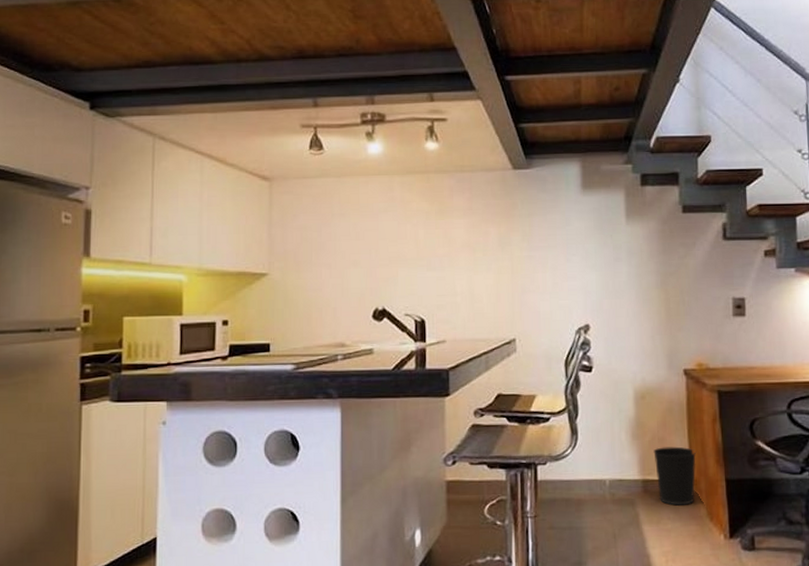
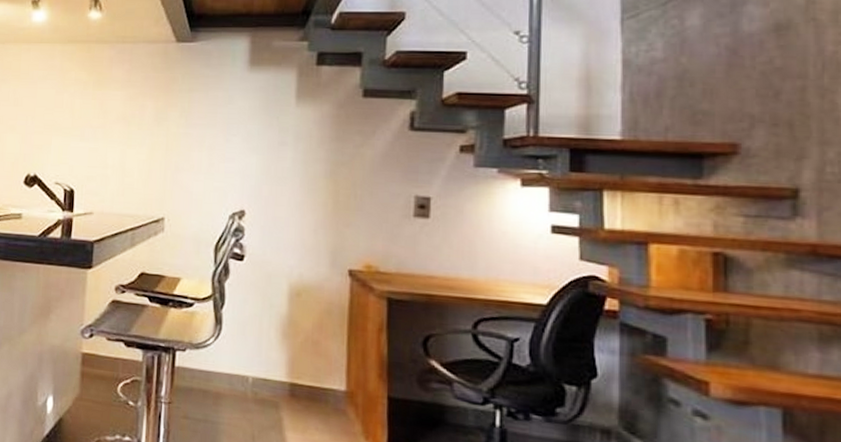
wastebasket: present [653,446,697,506] -> none [305,351,356,418]

